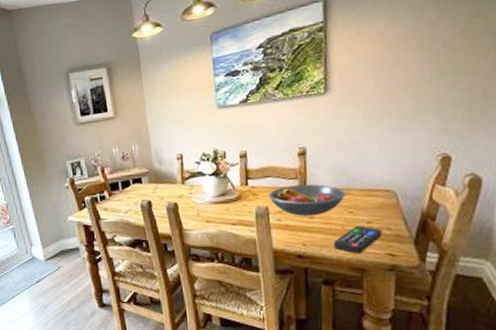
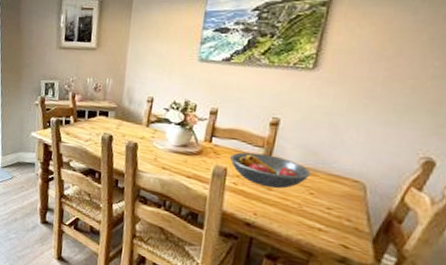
remote control: present [333,225,382,254] -> none [285,208,340,237]

